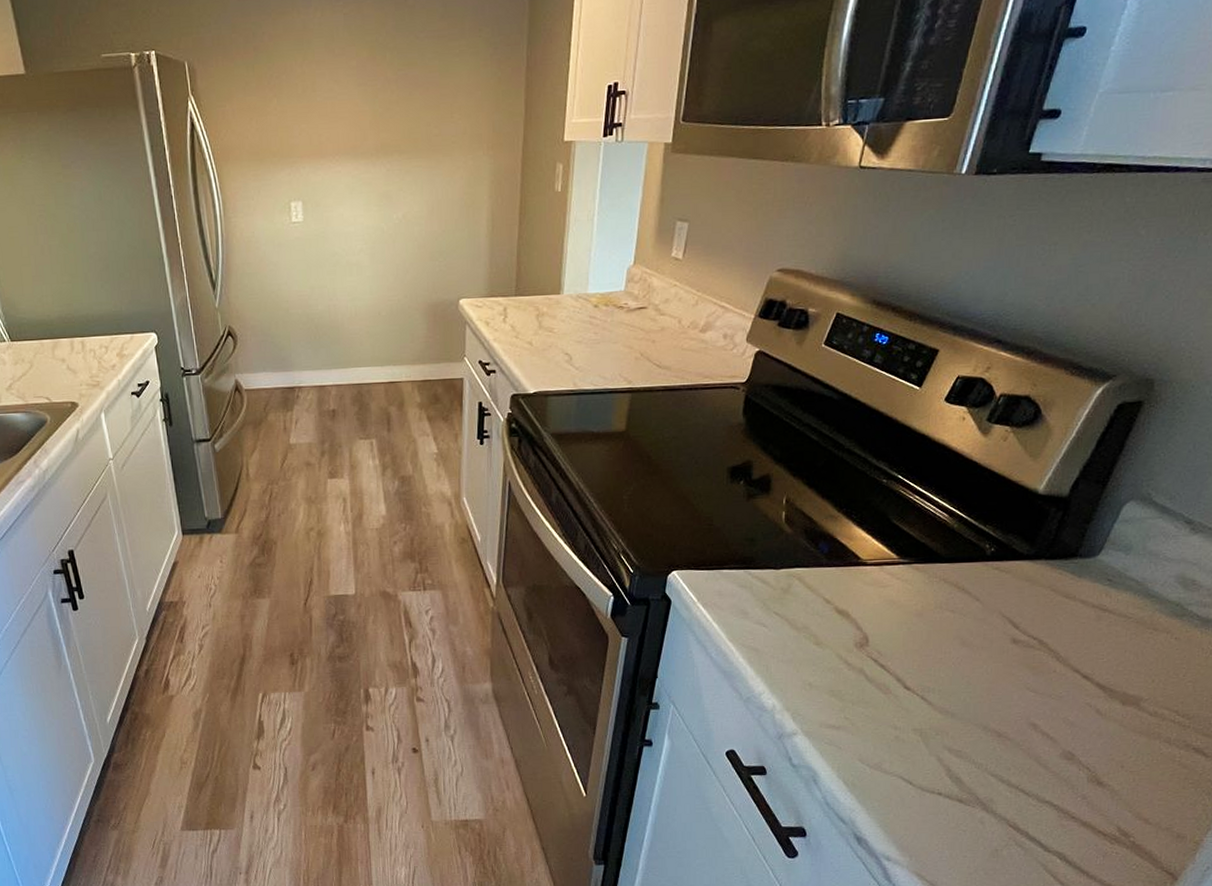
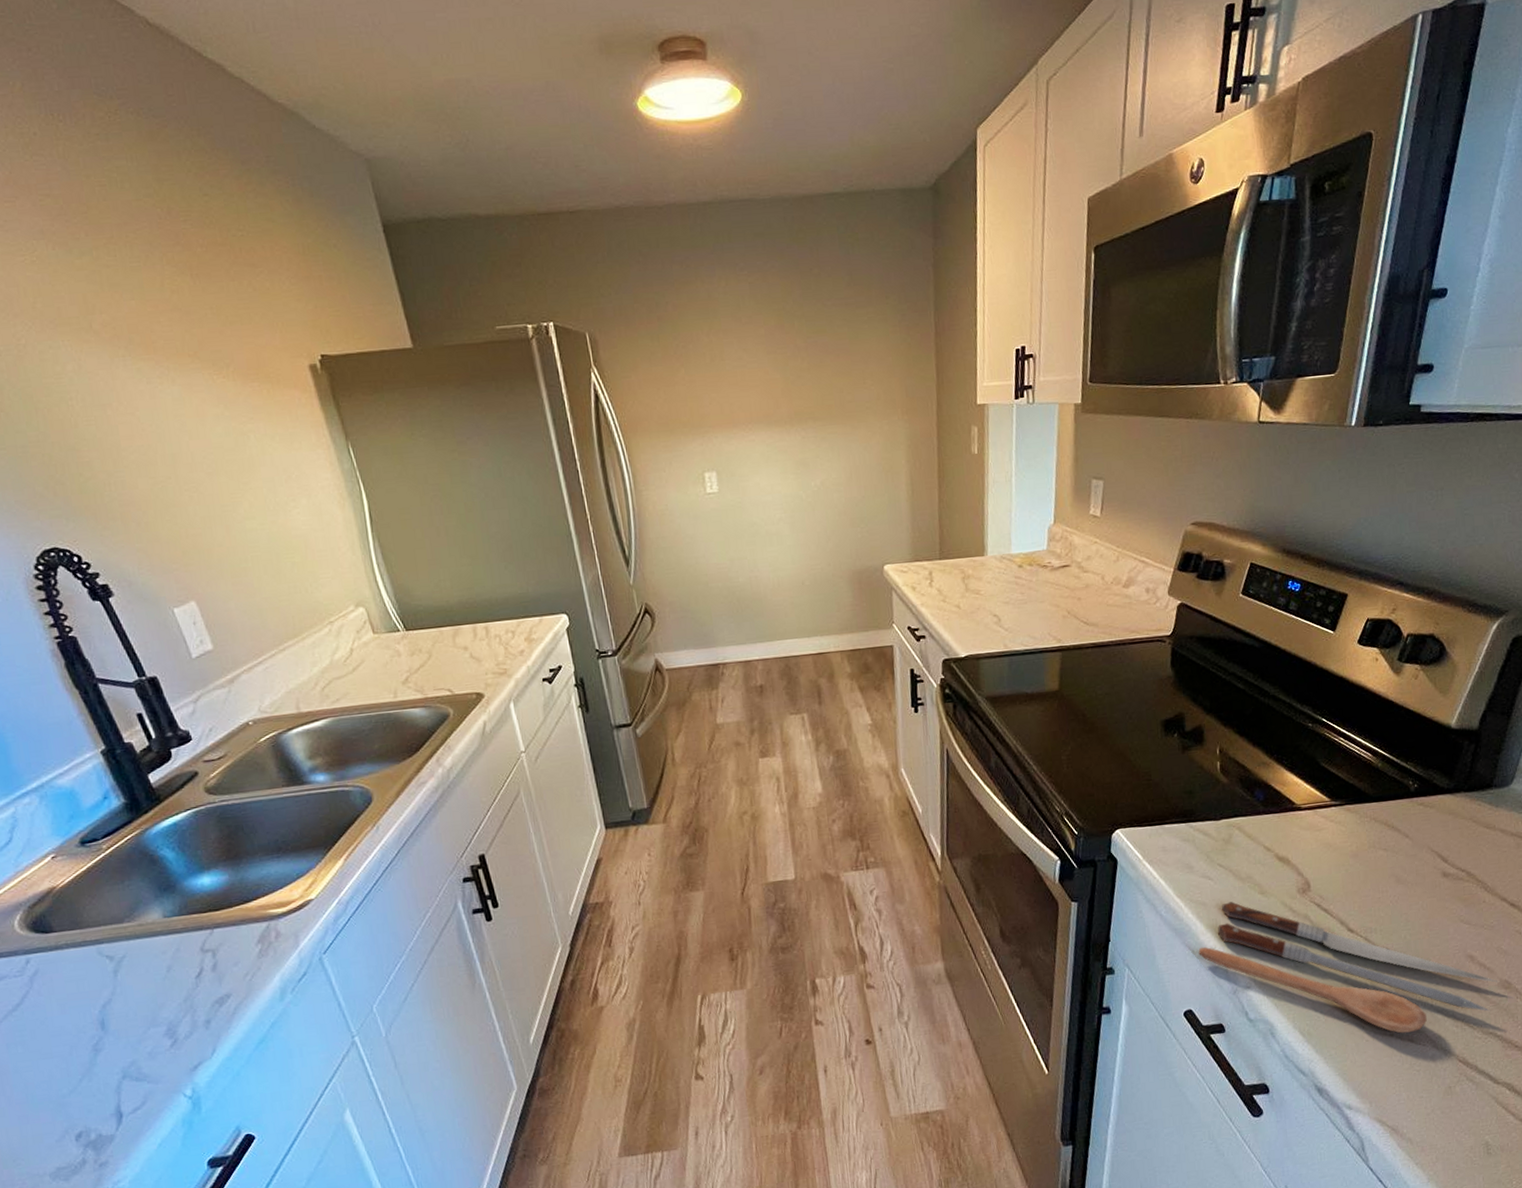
spoon: none [746,650,1062,794] -> present [1198,901,1500,1034]

